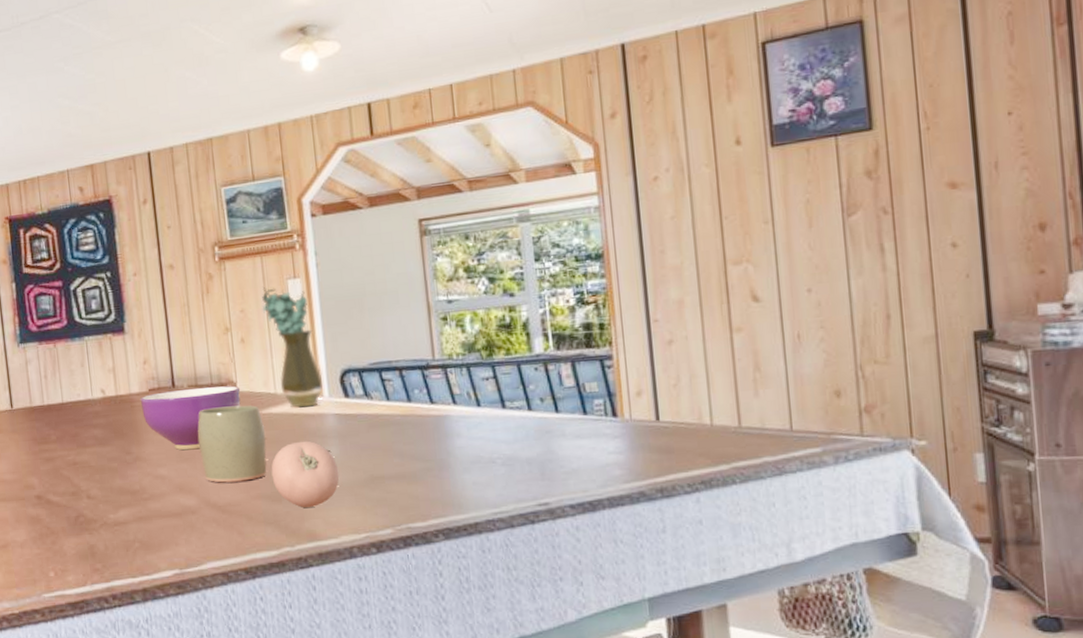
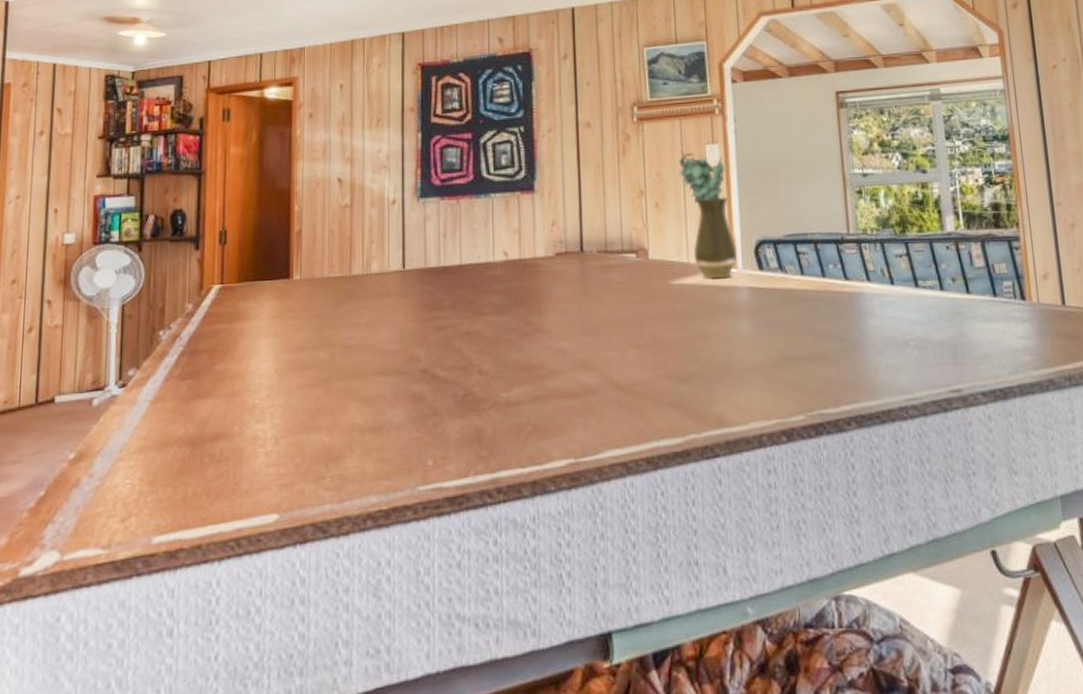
bowl: present [140,386,241,451] -> none [545,253,652,322]
mug: present [197,405,267,483] -> none [604,274,676,360]
fruit: present [271,440,340,508] -> none [680,315,751,389]

